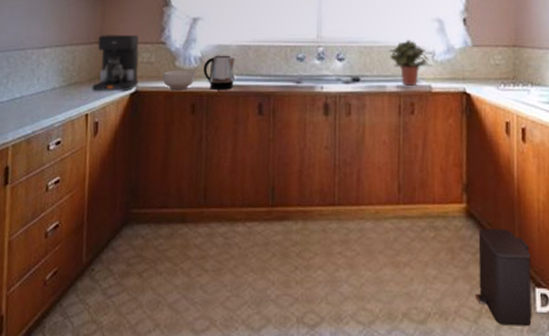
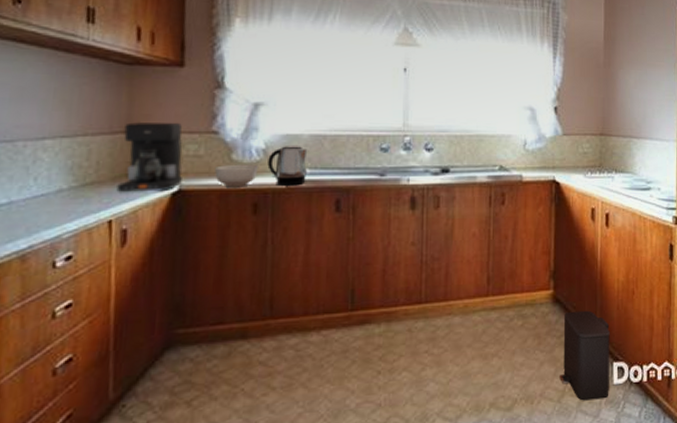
potted plant: present [390,39,433,86] -> none [481,127,524,176]

